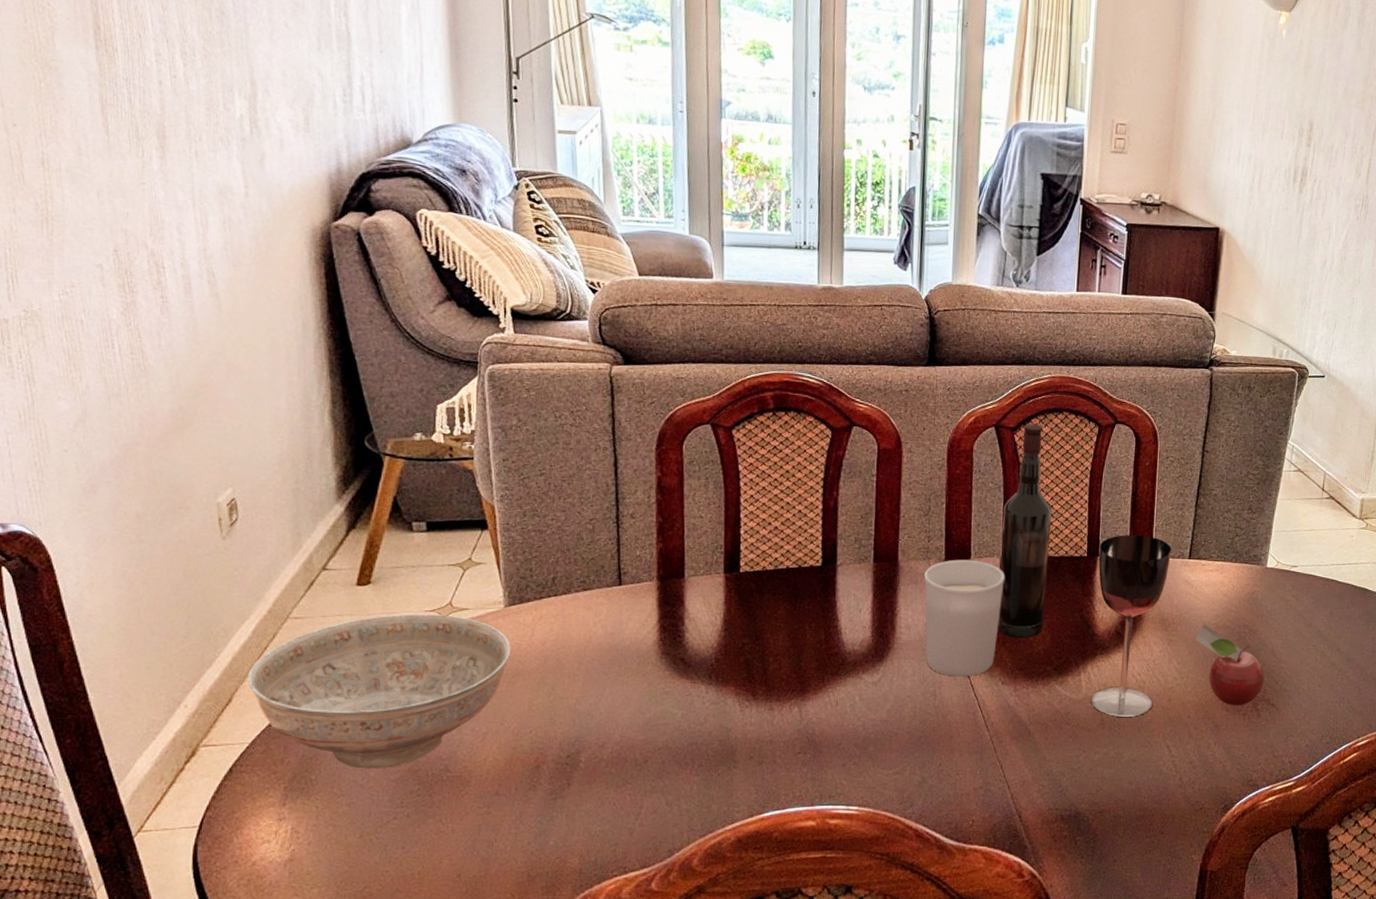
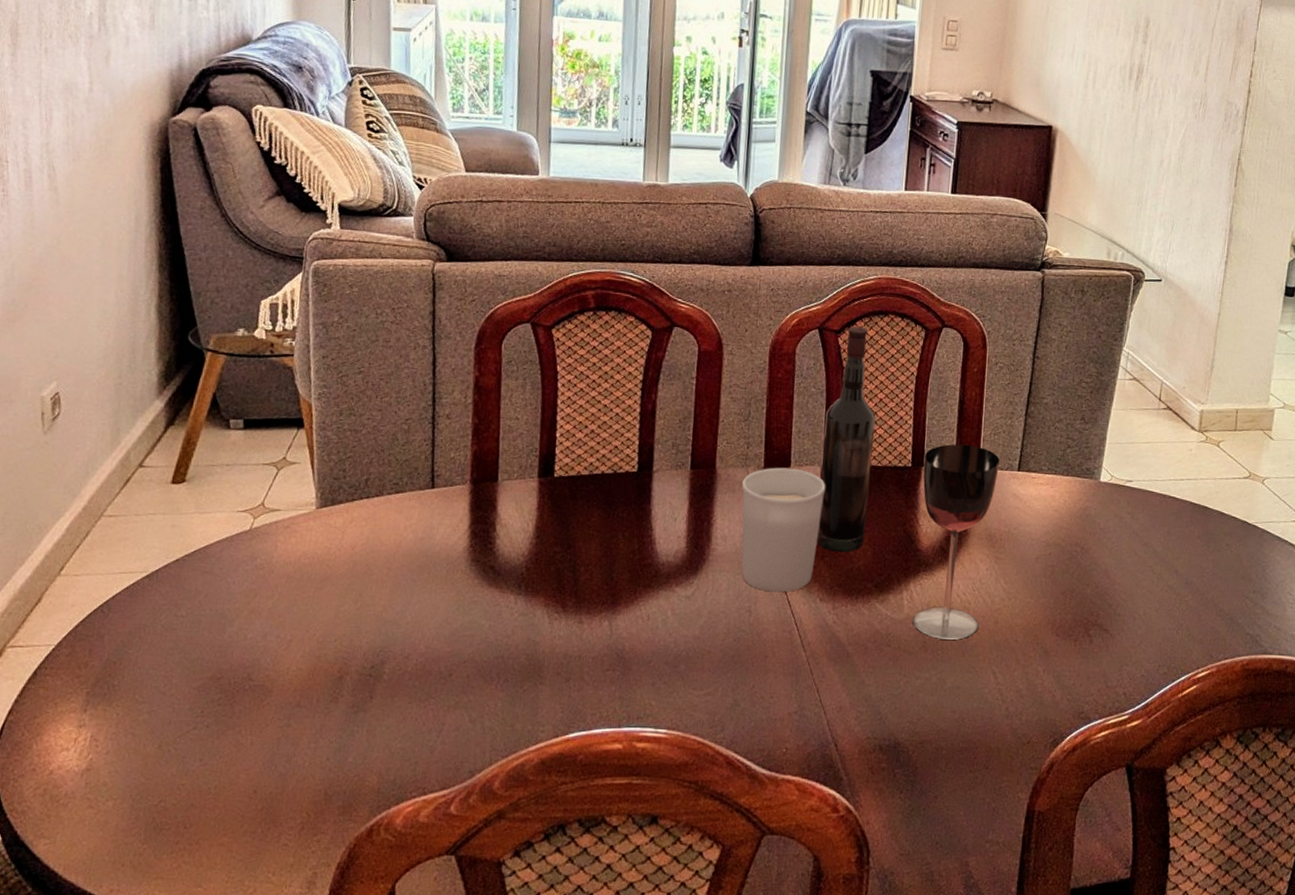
decorative bowl: present [247,614,510,769] -> none [58,514,320,675]
fruit: present [1195,624,1265,706] -> none [1024,541,1097,631]

